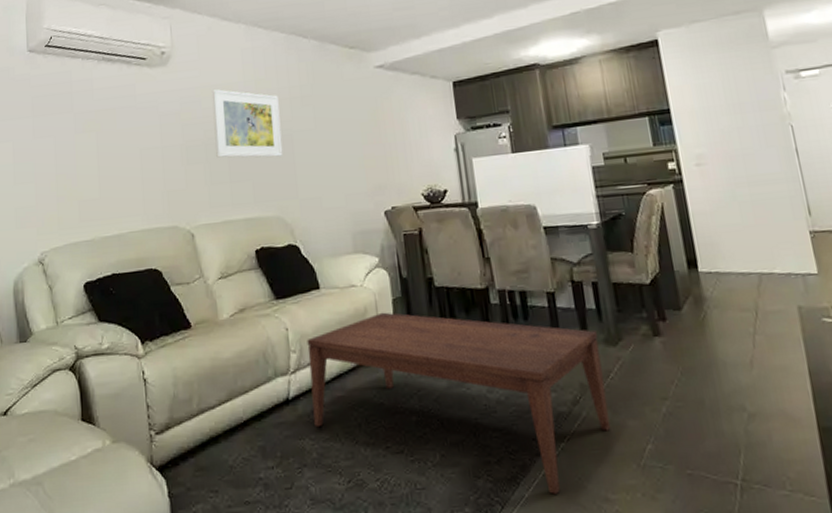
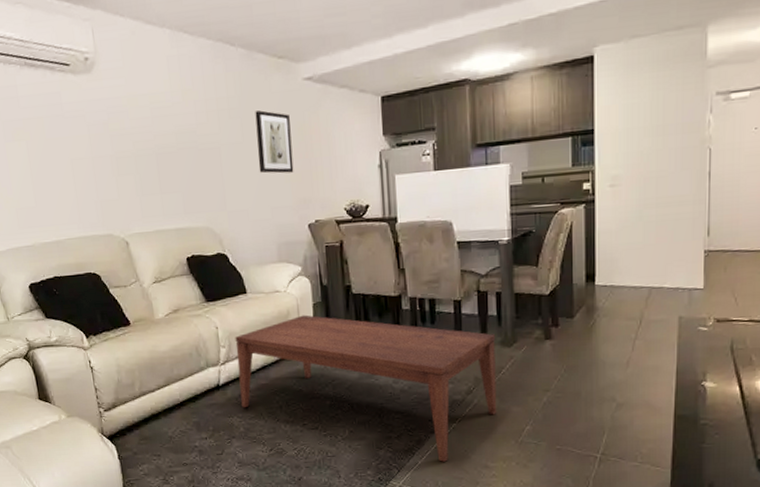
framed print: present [211,88,284,158] -> none [138,98,212,170]
wall art: none [327,97,368,160] -> present [255,110,294,174]

